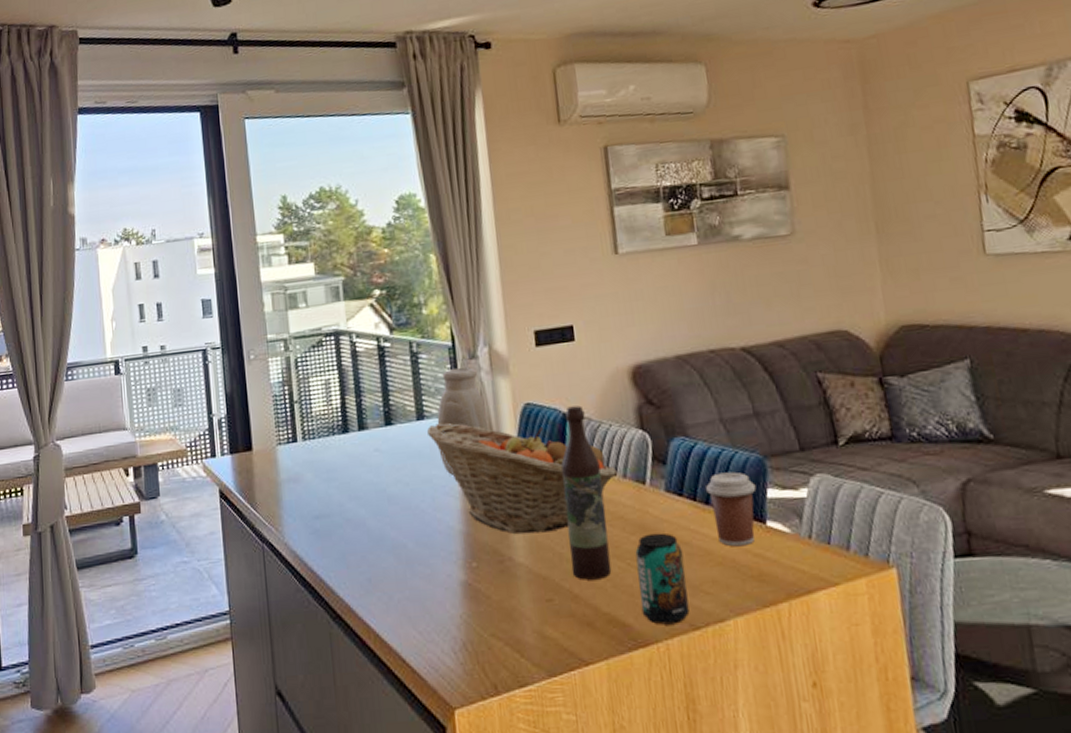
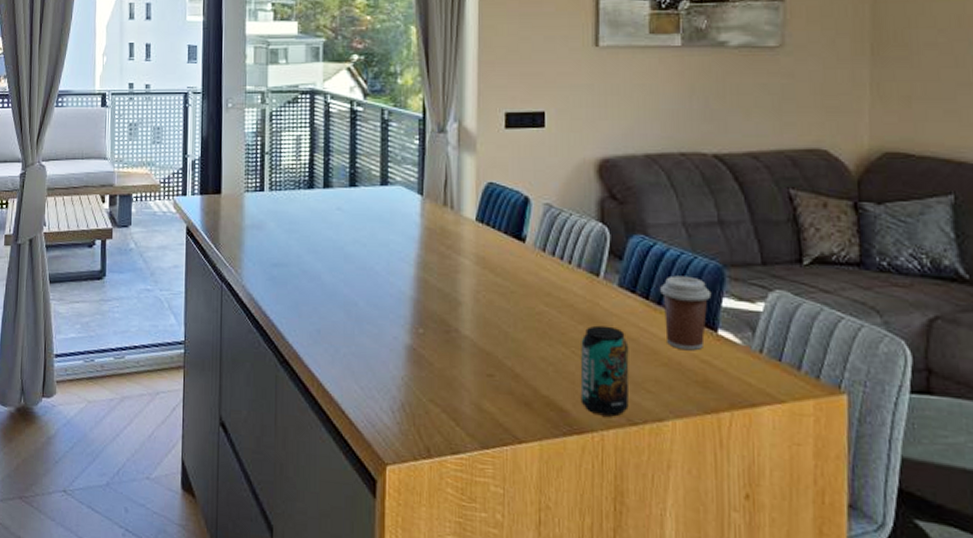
fruit basket: present [427,422,617,534] -> none [390,191,571,310]
vase: present [437,367,489,475] -> none [398,140,450,242]
wine bottle: present [561,405,612,580] -> none [515,191,556,363]

